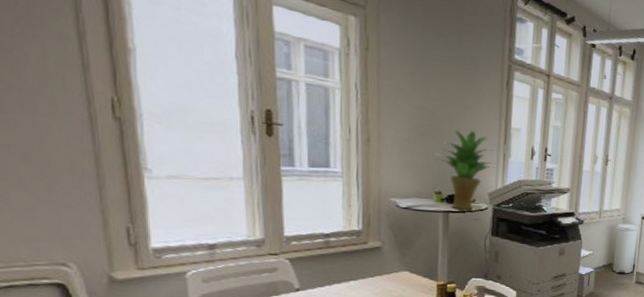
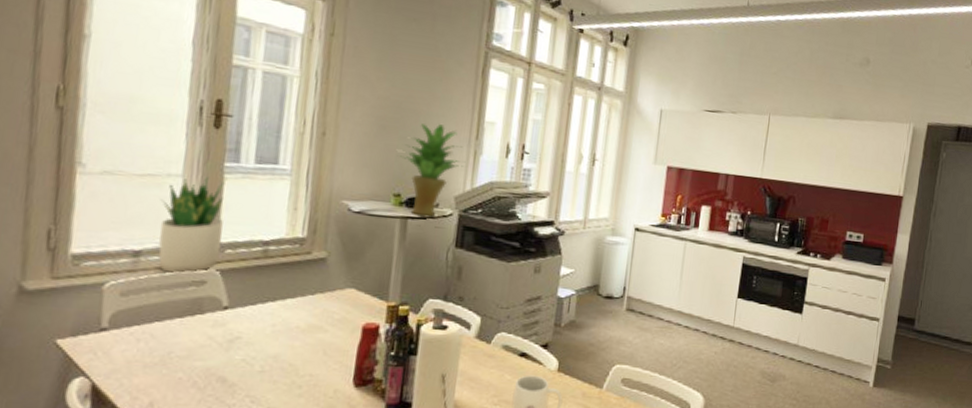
planter: none [228,179,287,263] -> present [158,176,227,274]

